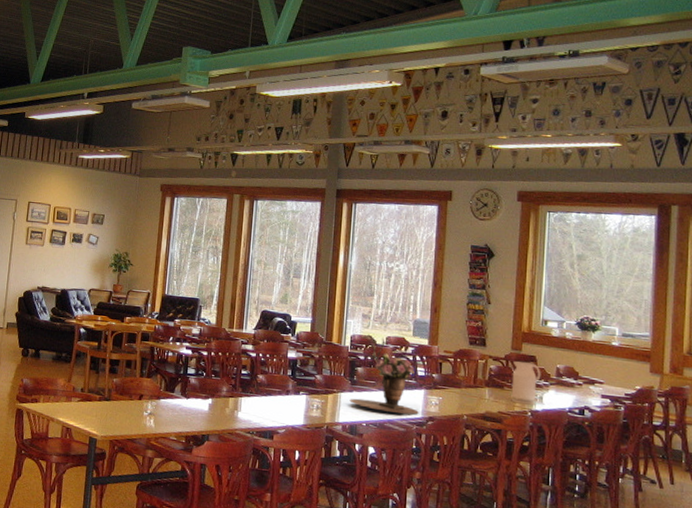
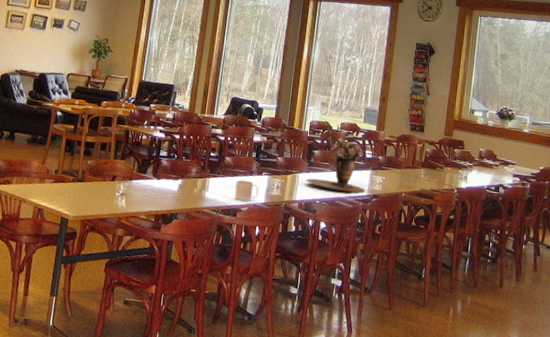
mug: none [270,400,296,423] -> present [234,180,259,202]
water jug: present [512,361,541,405] -> none [442,145,467,184]

